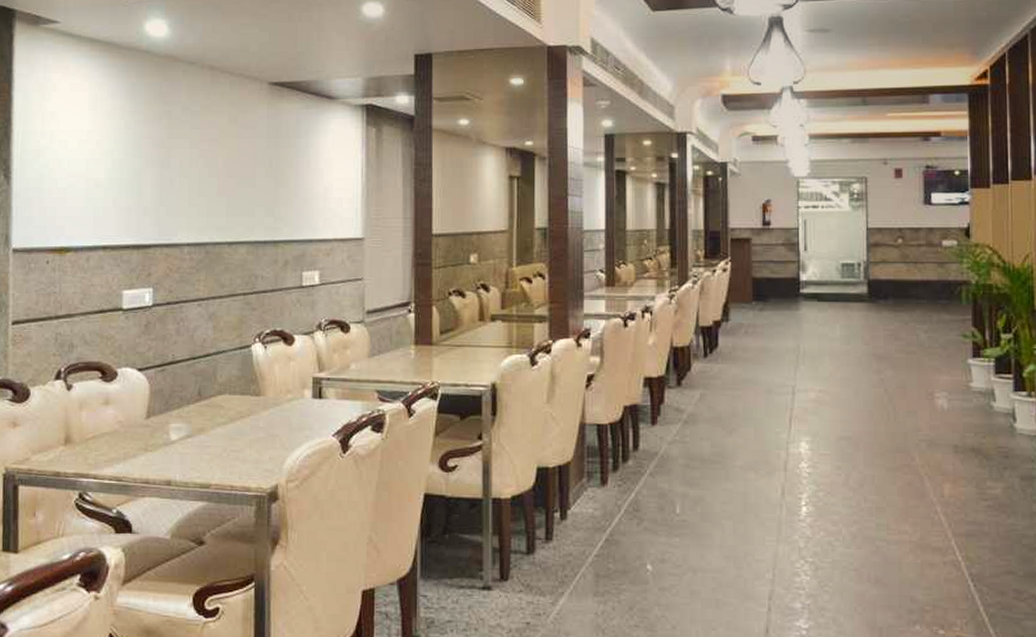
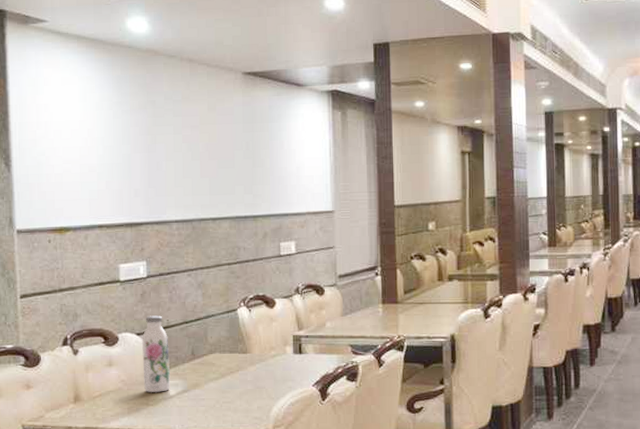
water bottle: none [143,349,173,437] -> present [142,315,171,392]

